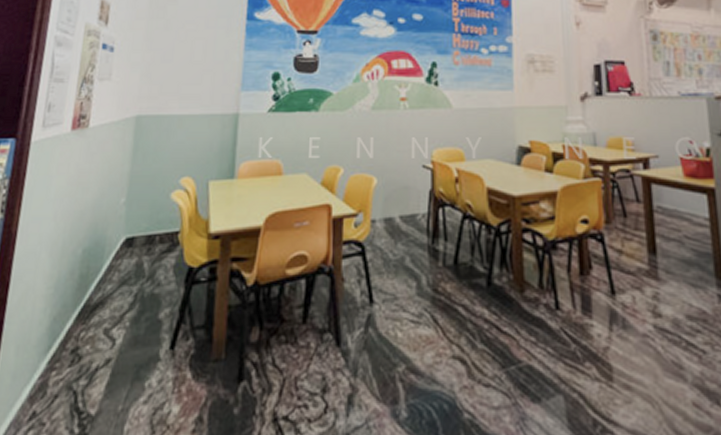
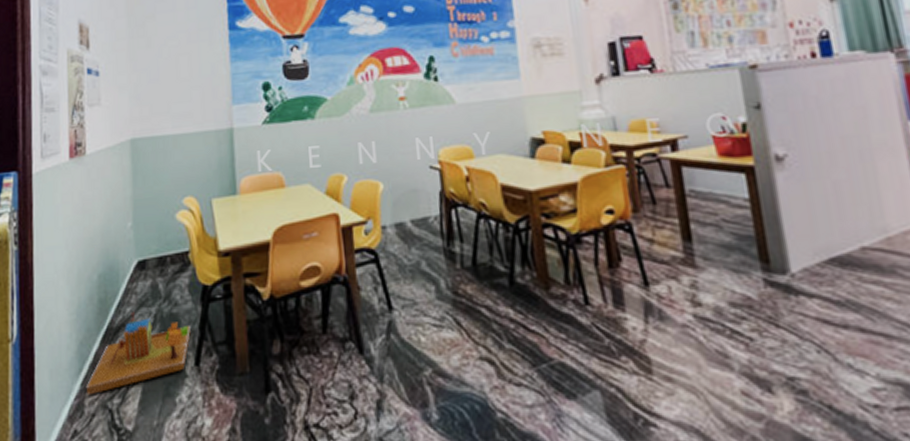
toy house: none [52,289,170,375] -> present [86,311,191,395]

